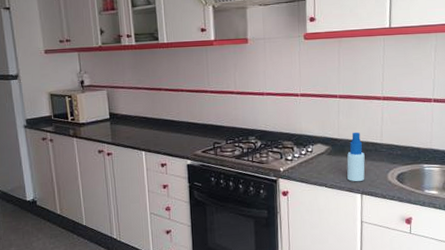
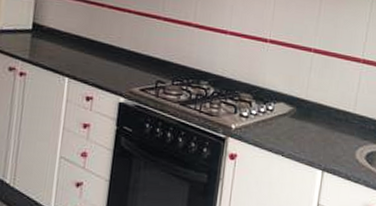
spray bottle: present [347,132,365,181] -> none [309,95,333,155]

